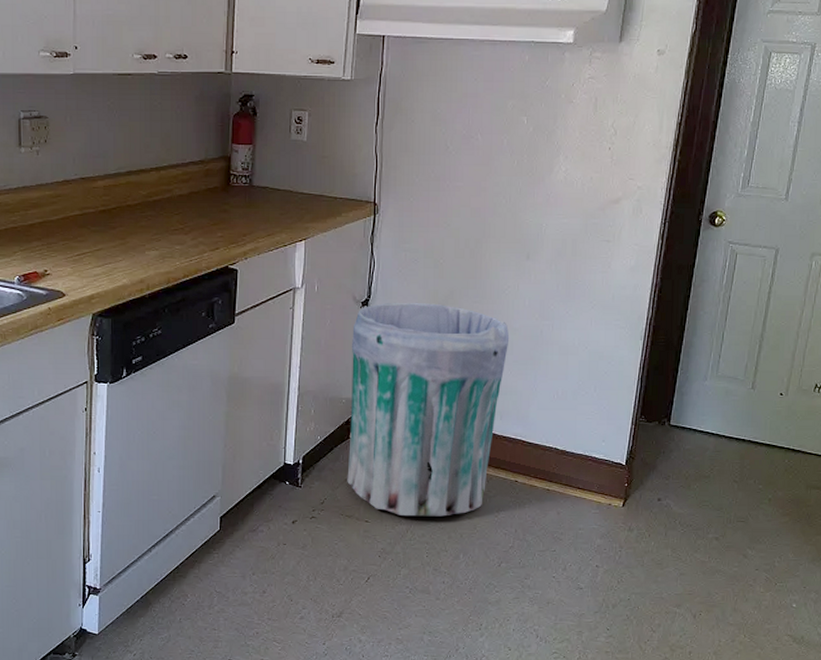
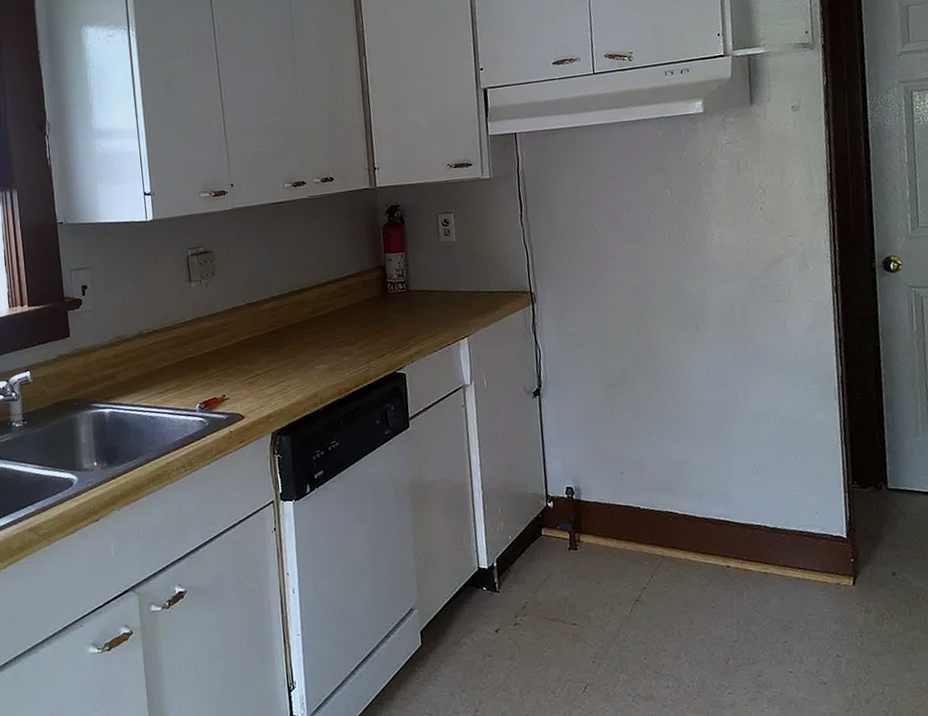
trash can: present [347,302,510,517] -> none [528,385,696,616]

